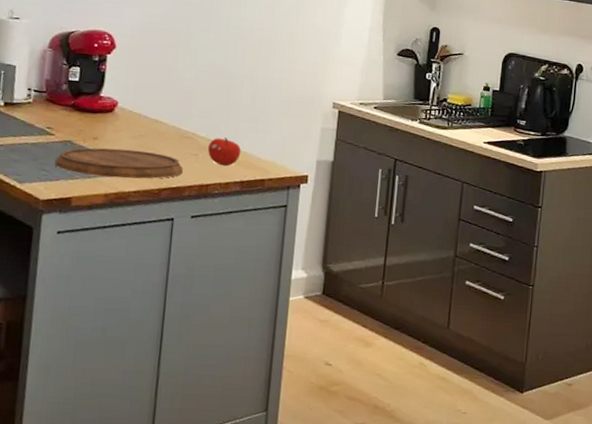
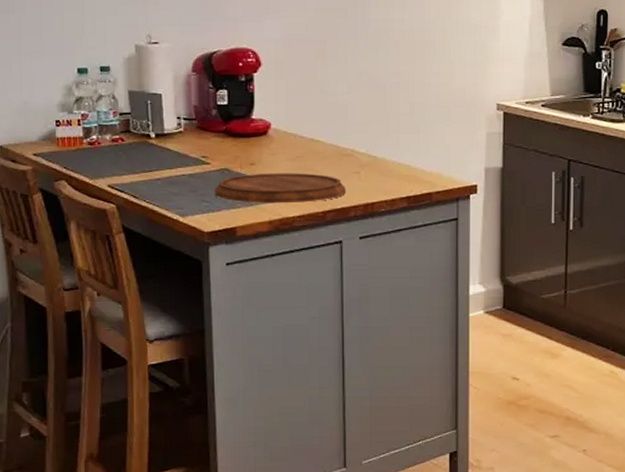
fruit: present [207,137,241,167] -> none [369,152,404,182]

